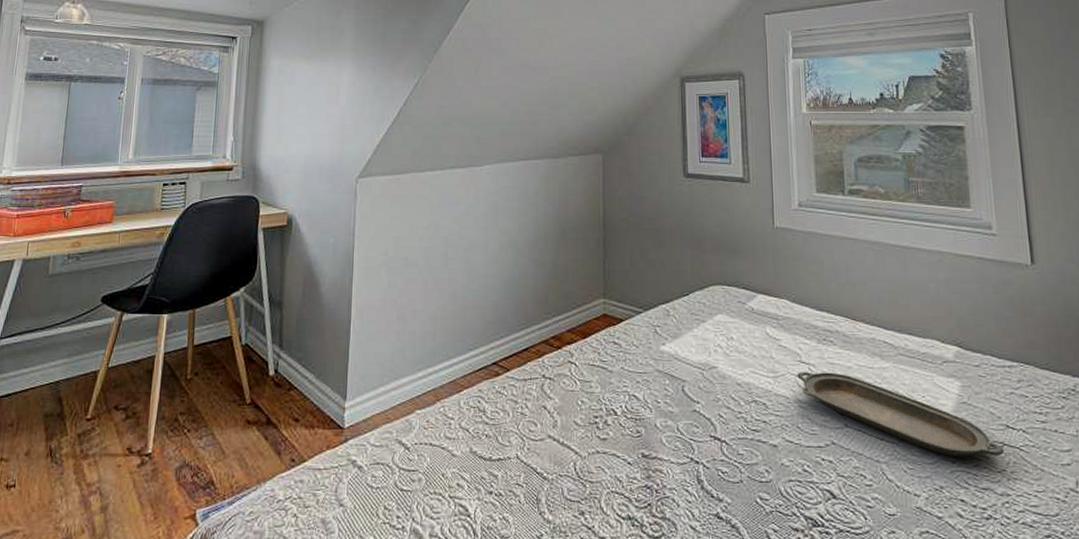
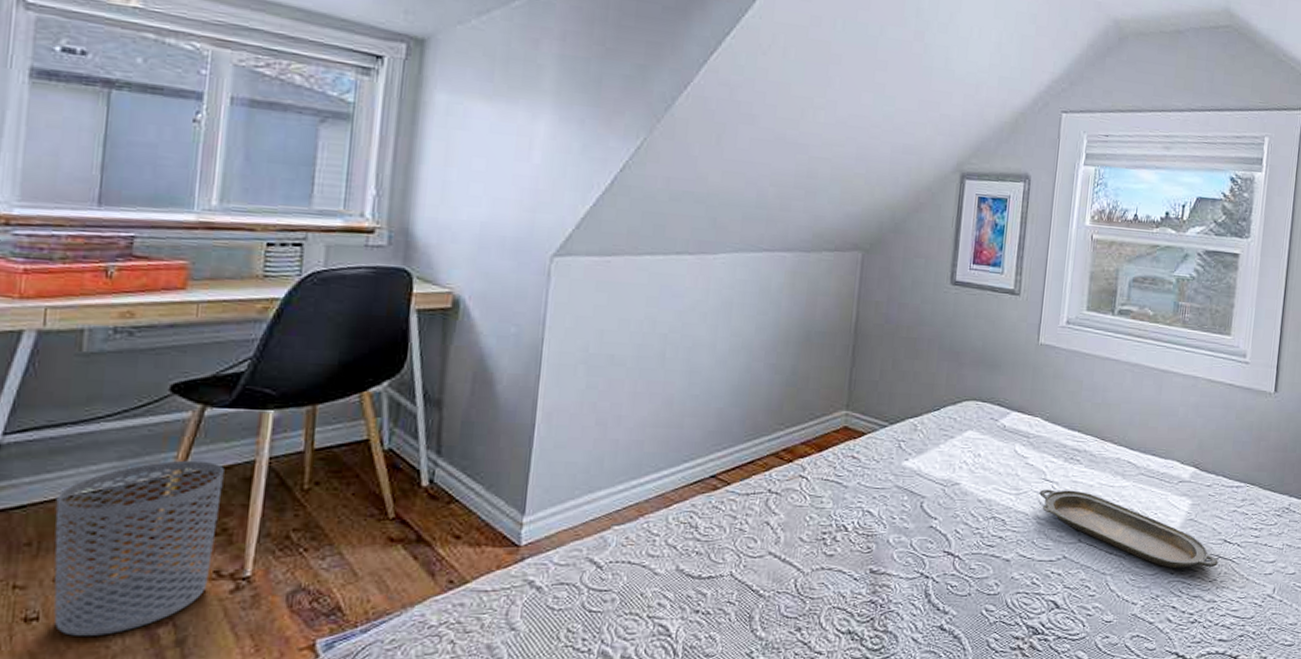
waste bin: none [24,356,135,501] -> present [53,460,224,636]

